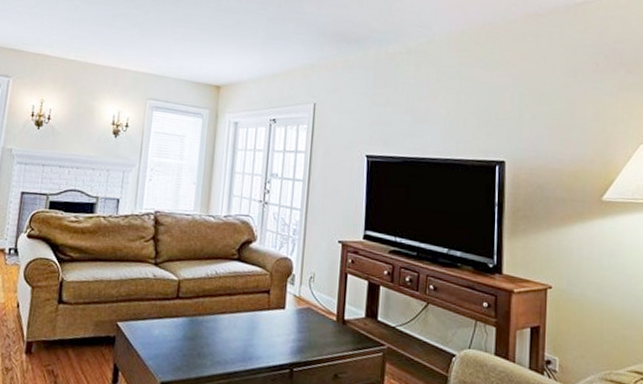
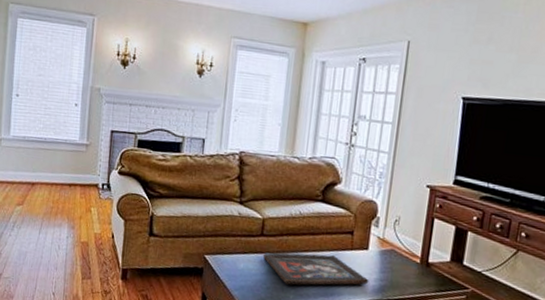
religious icon: none [179,315,287,351] -> present [263,253,369,285]

